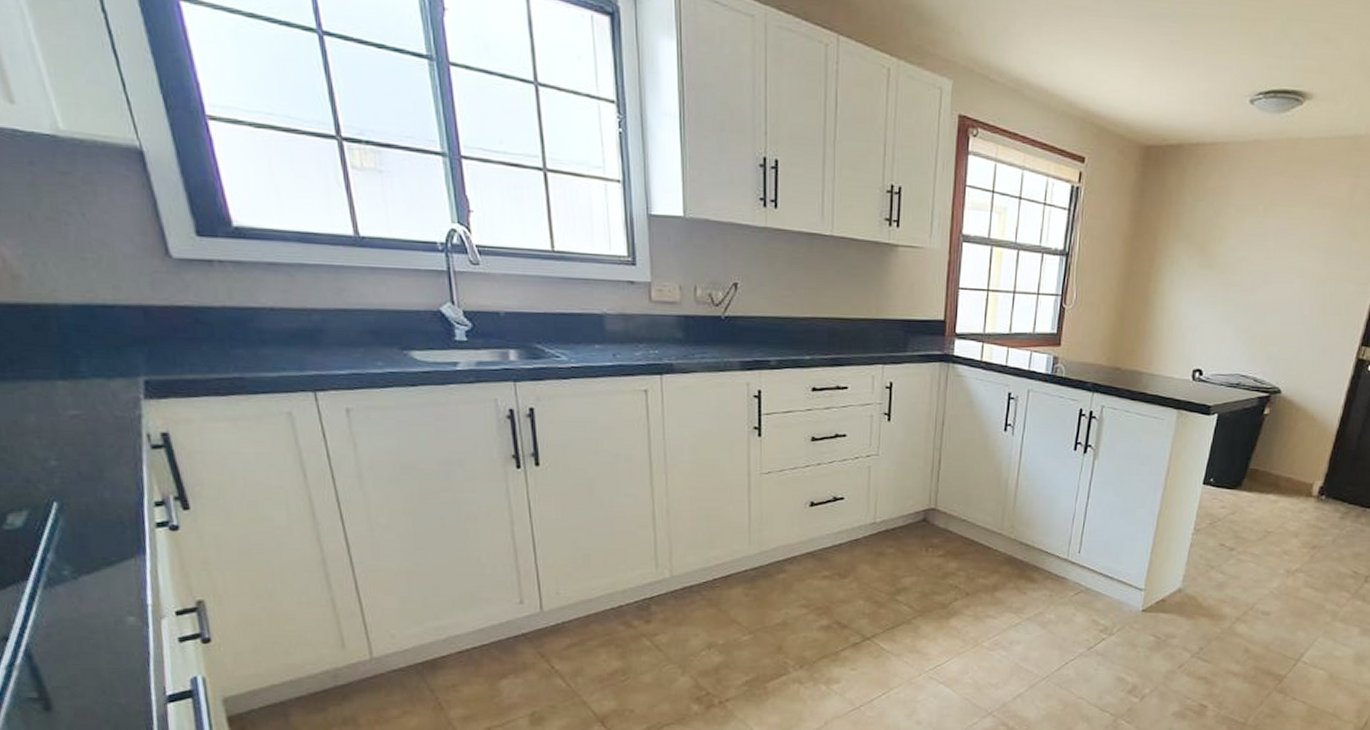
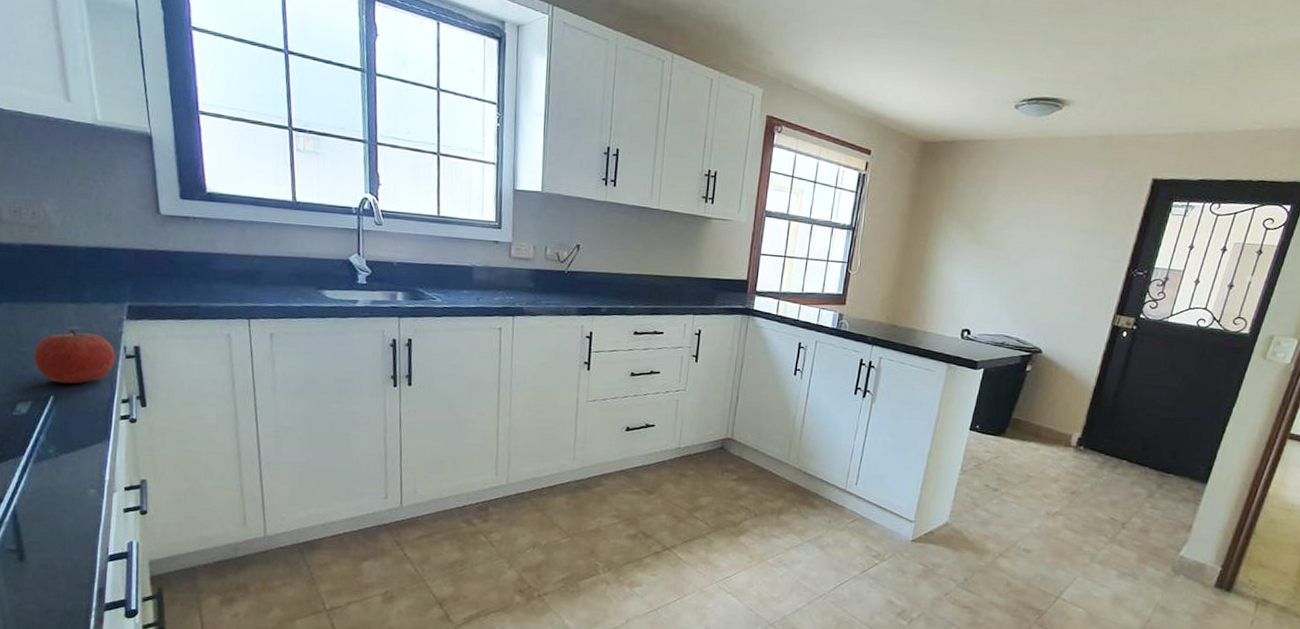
apple: none [19,414,138,486] -> present [34,329,116,384]

